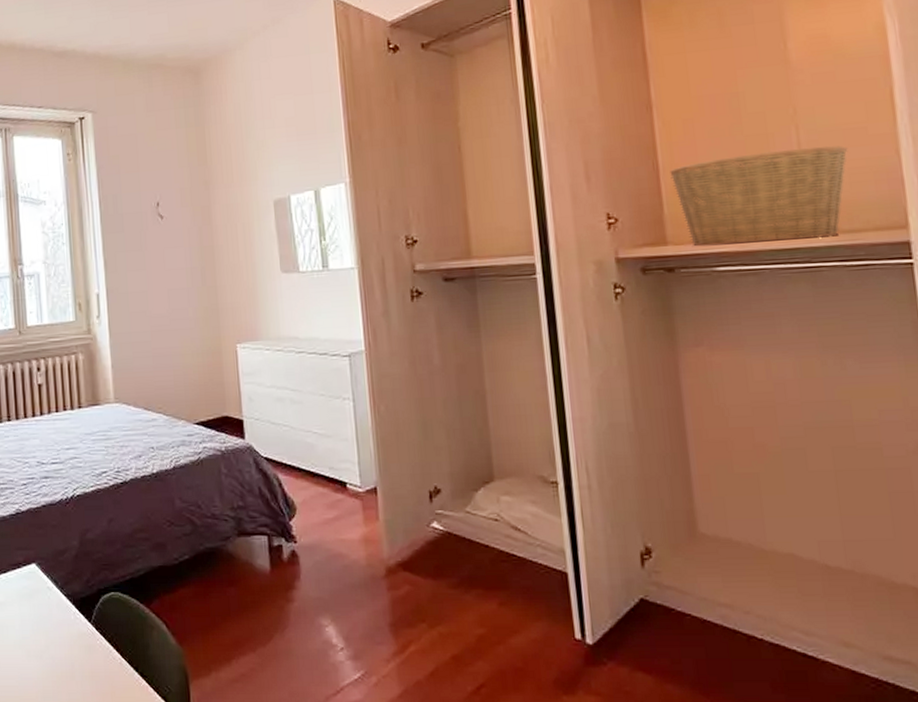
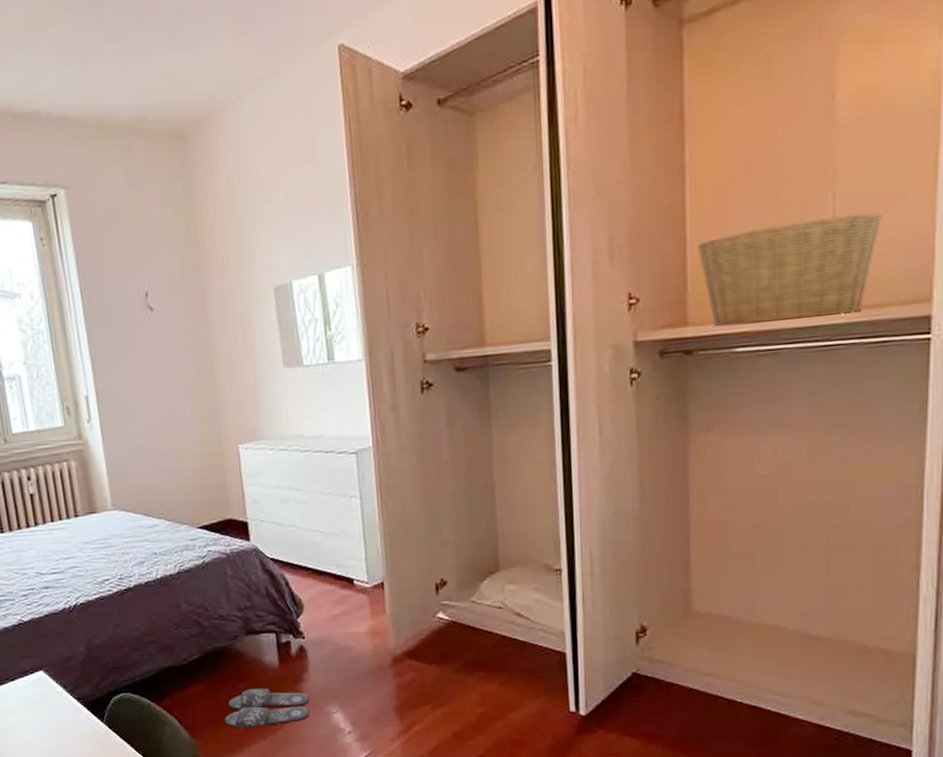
slippers: none [214,594,301,638] -> present [225,688,309,729]

